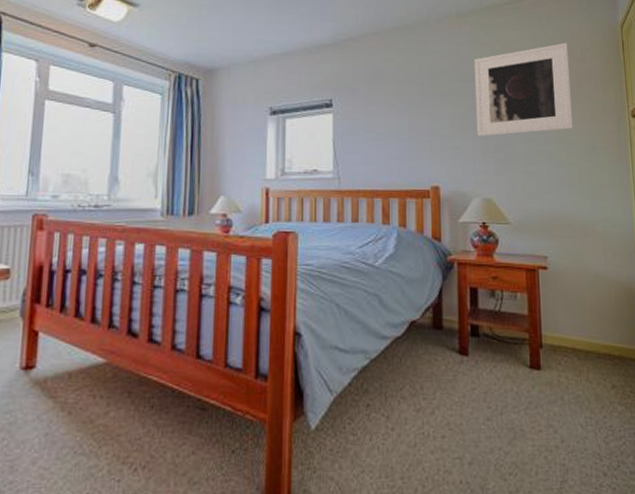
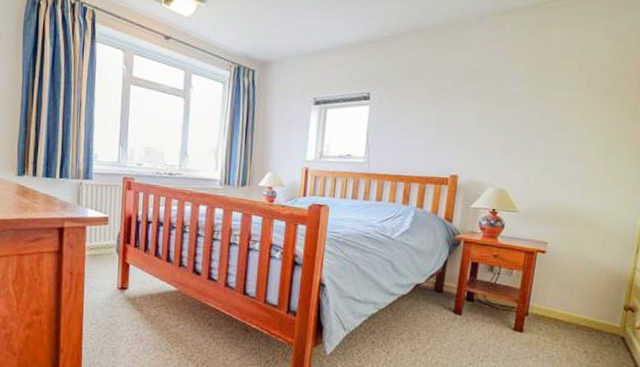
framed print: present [474,42,573,137] -> none [501,43,611,133]

